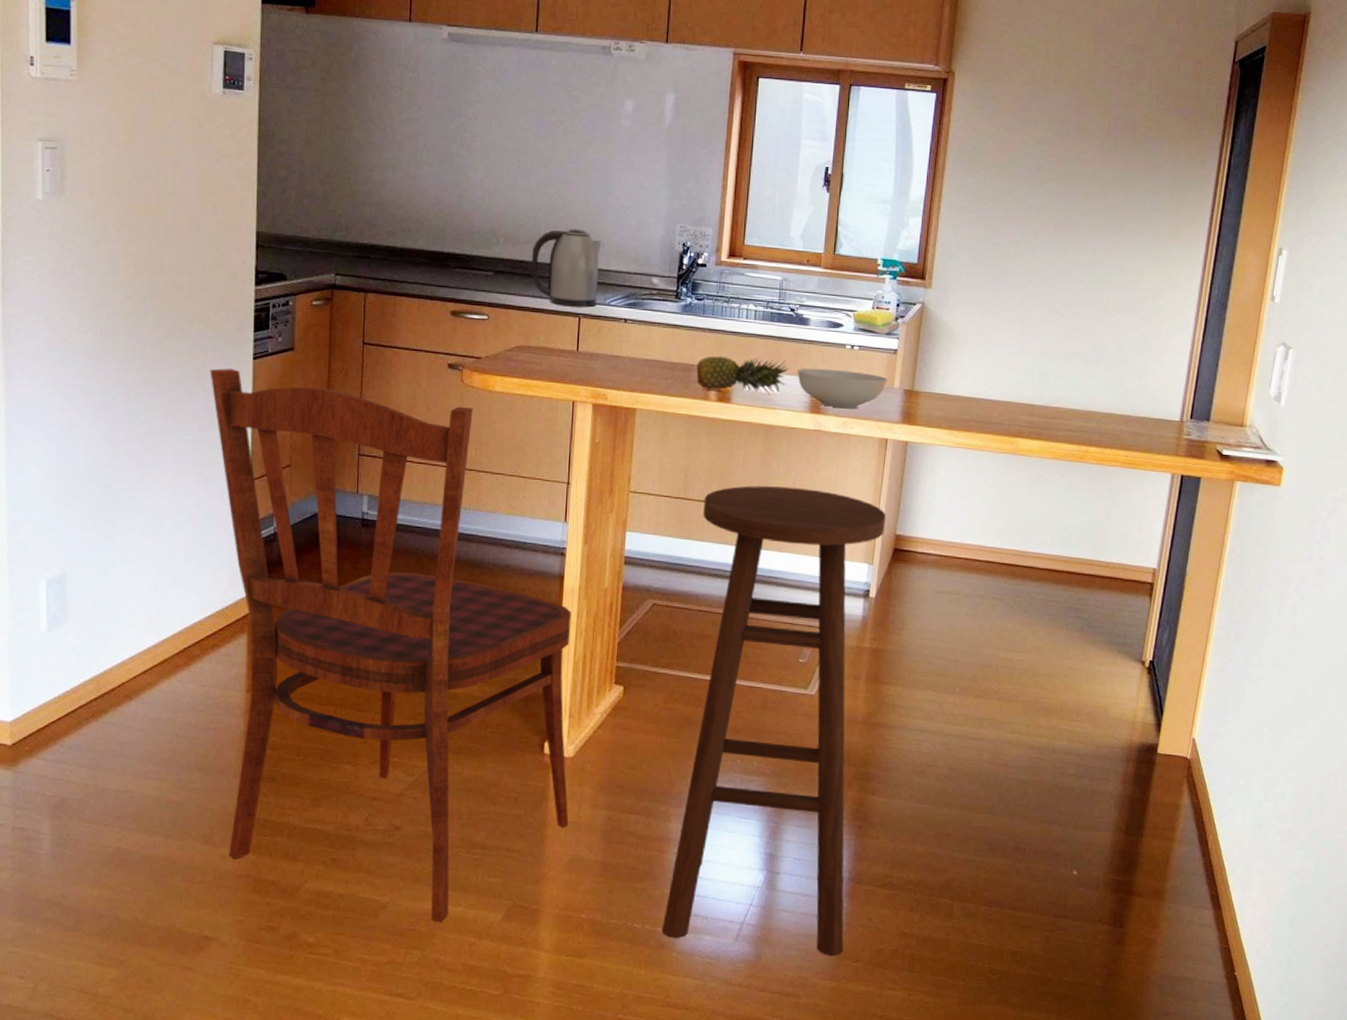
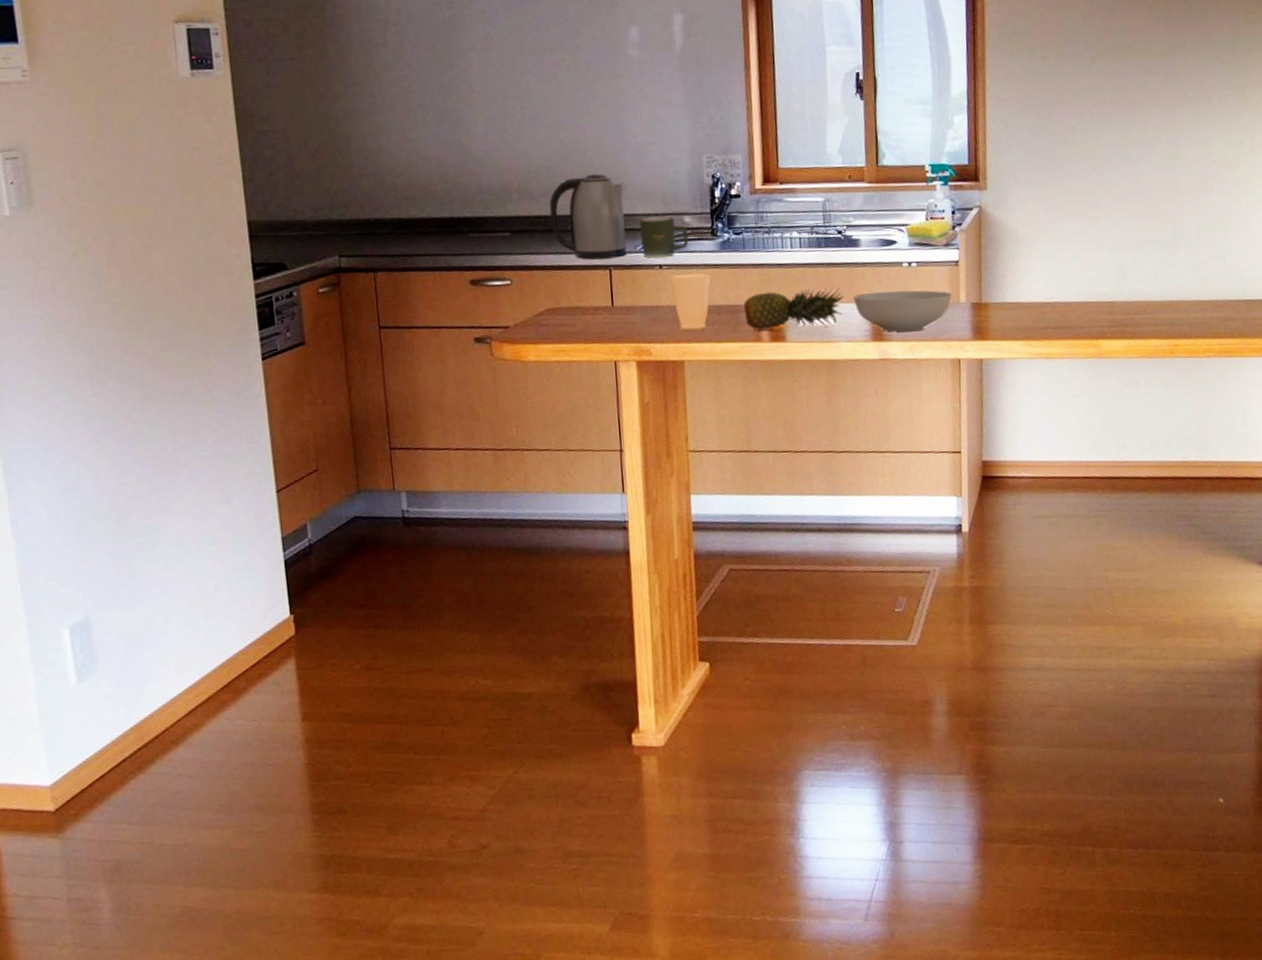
dining chair: present [210,368,571,922] -> none [216,373,669,942]
mug: none [611,274,654,313] -> present [639,215,688,258]
cup: none [632,329,671,382] -> present [669,273,712,330]
bar stool: present [661,485,887,955] -> none [770,423,982,927]

